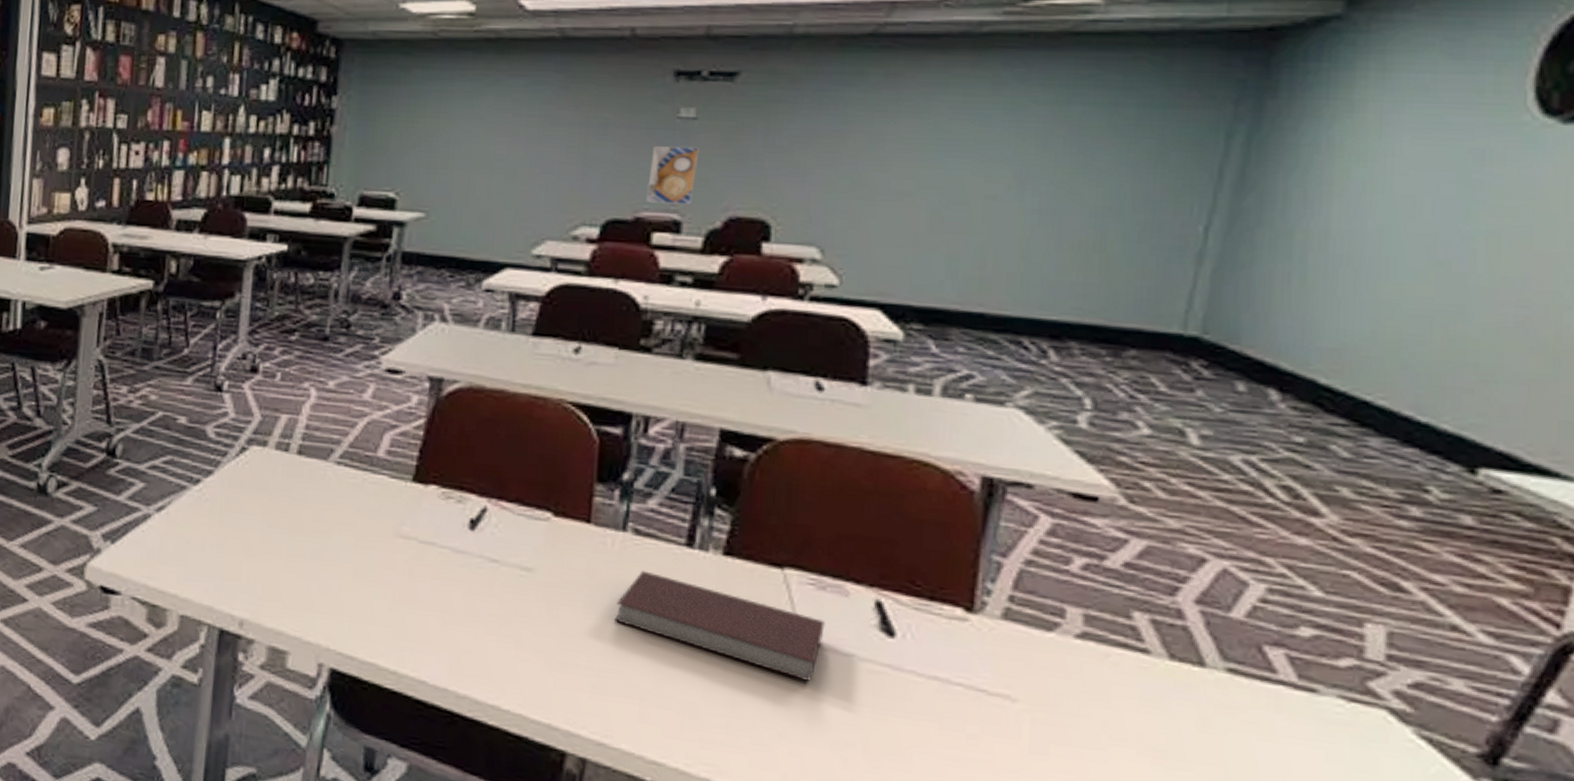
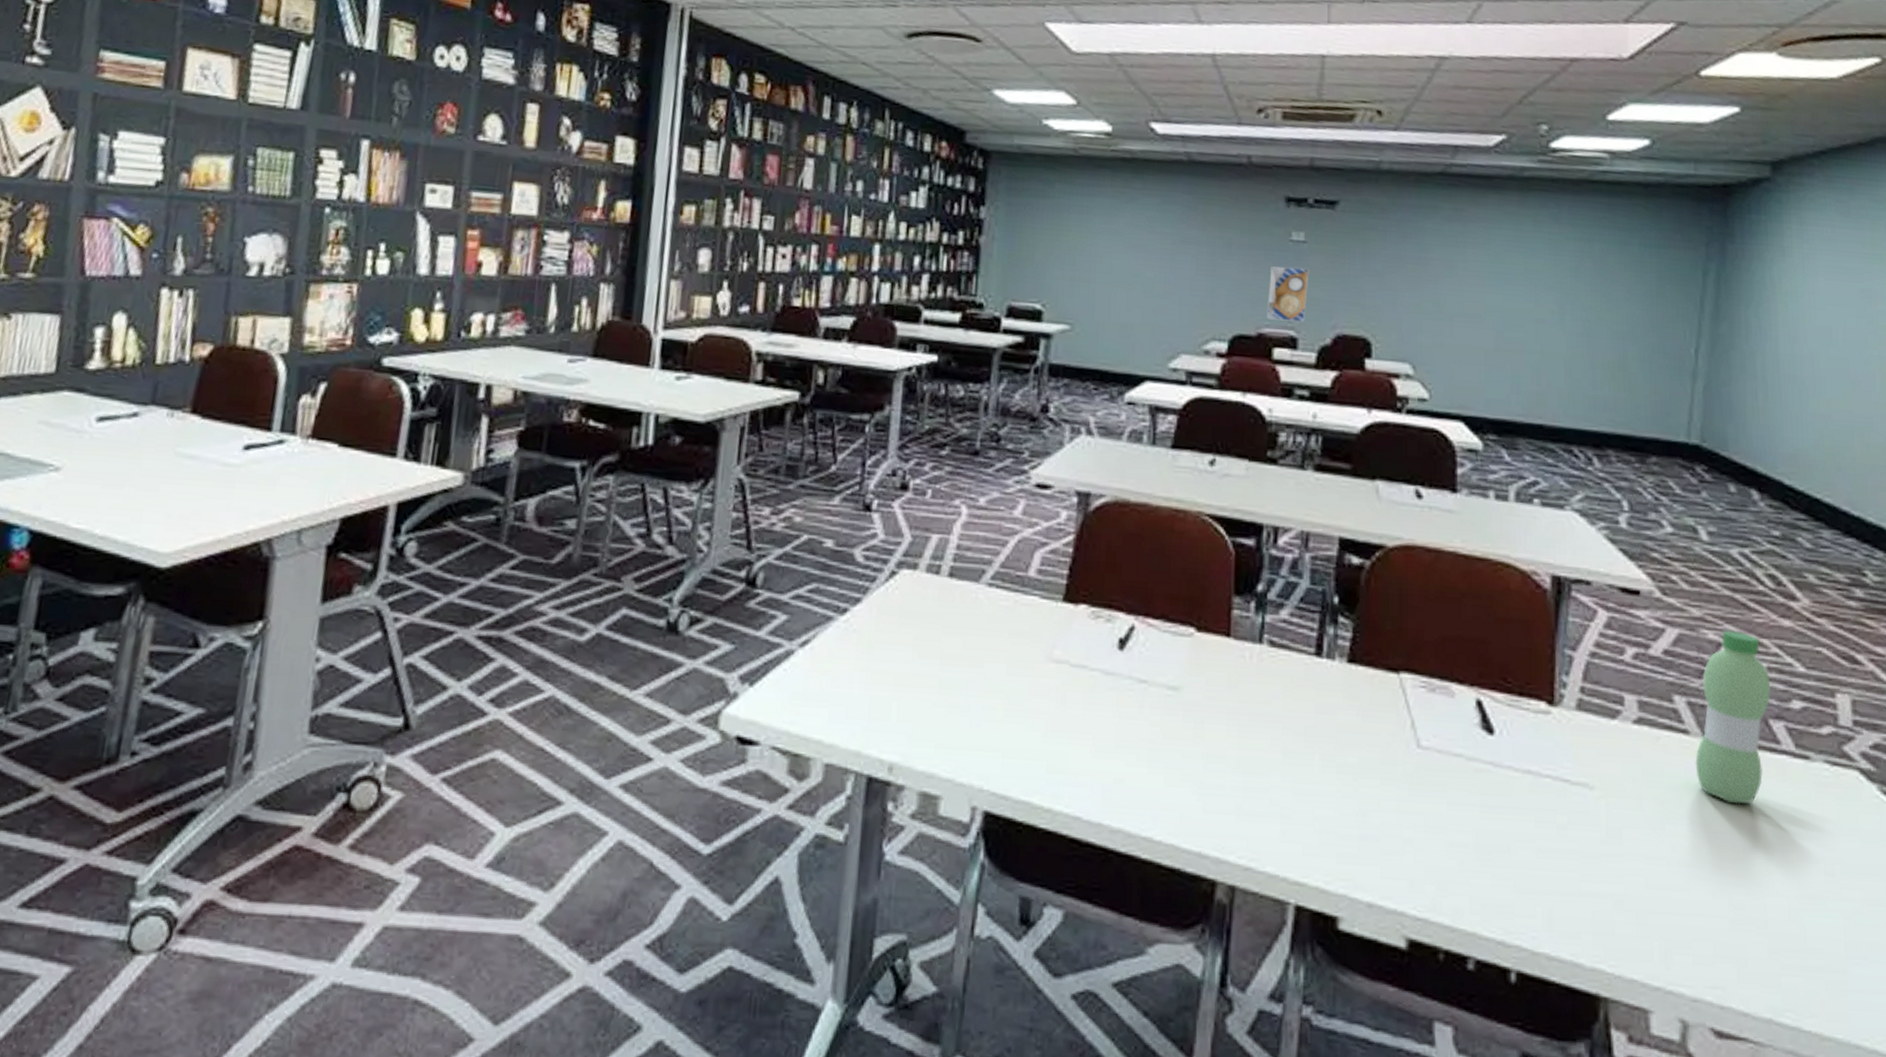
notebook: present [615,570,825,683] -> none [1255,682,1437,786]
water bottle: none [1154,545,1271,734] -> present [1695,630,1772,805]

